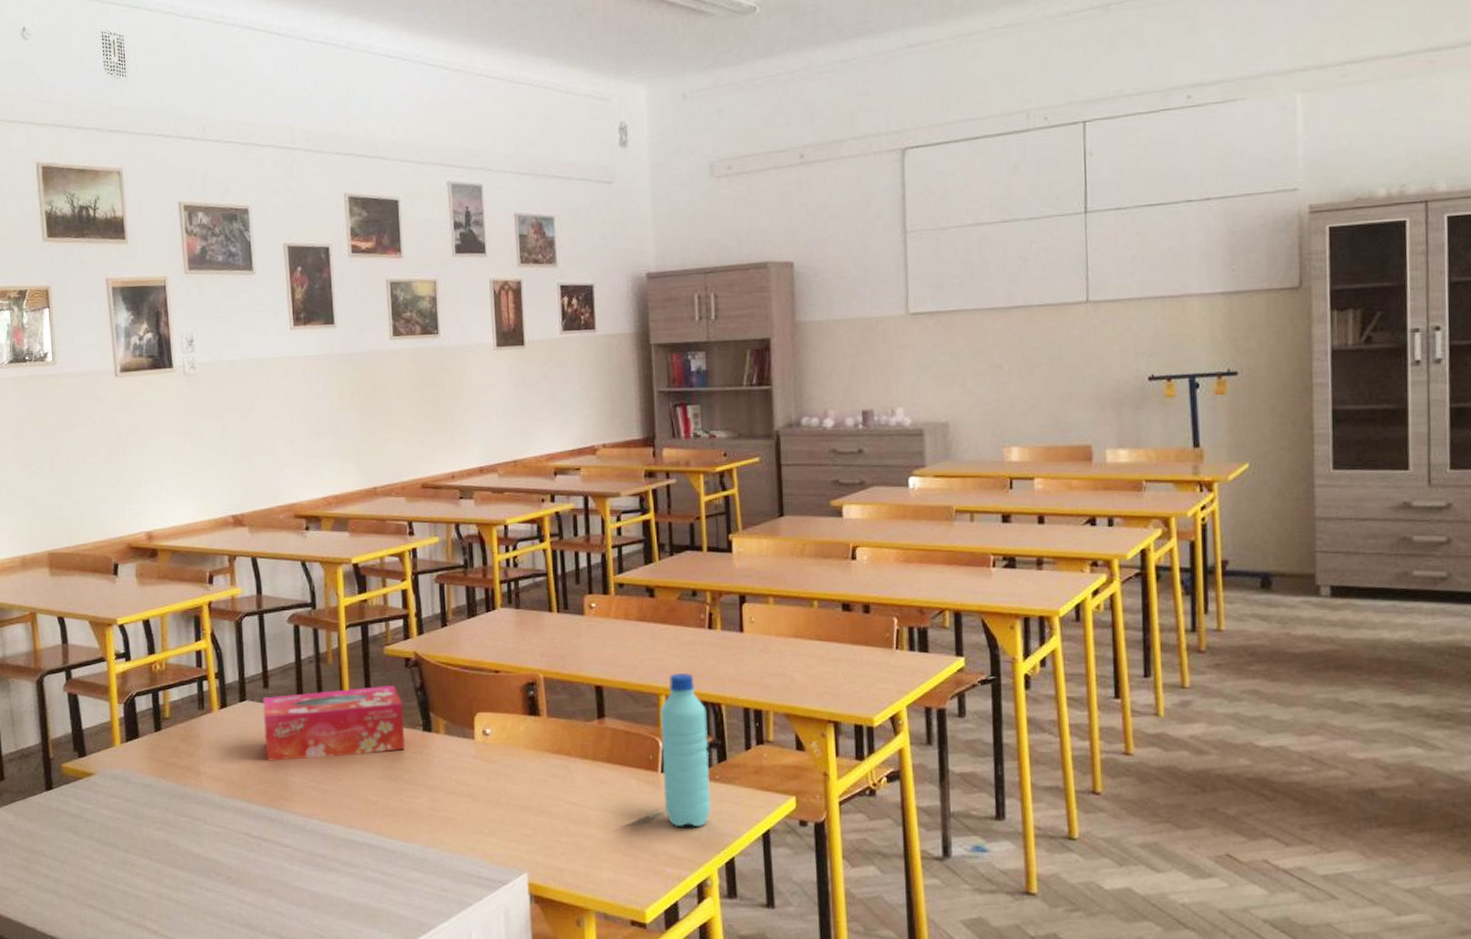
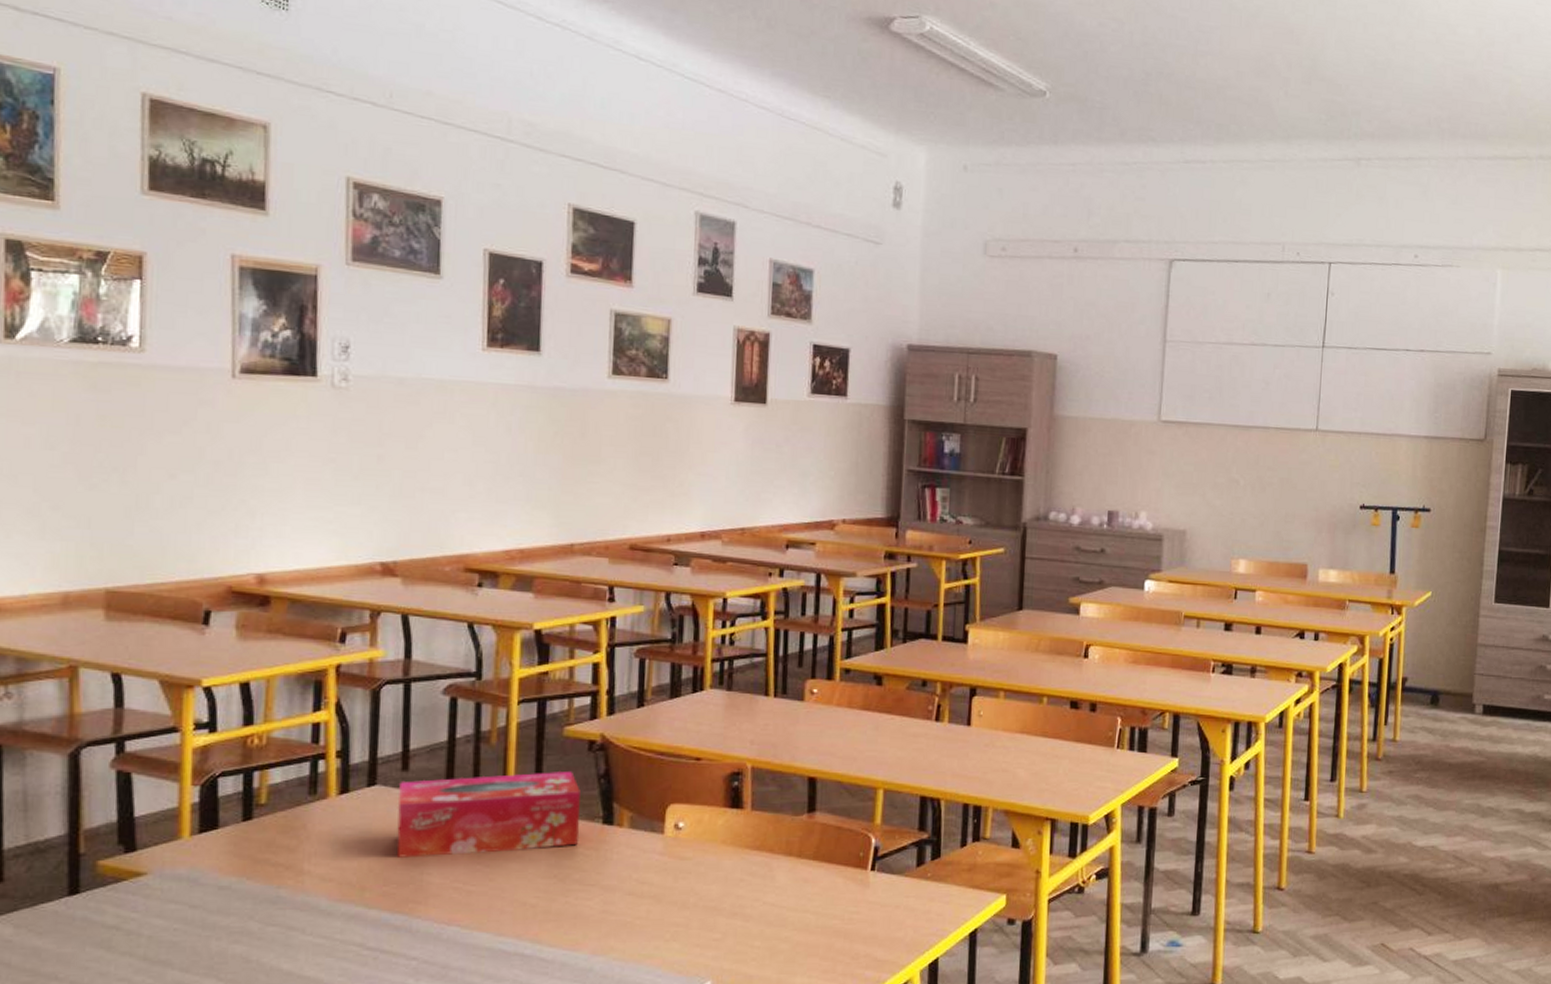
water bottle: present [660,672,711,828] -> none [871,765,925,928]

